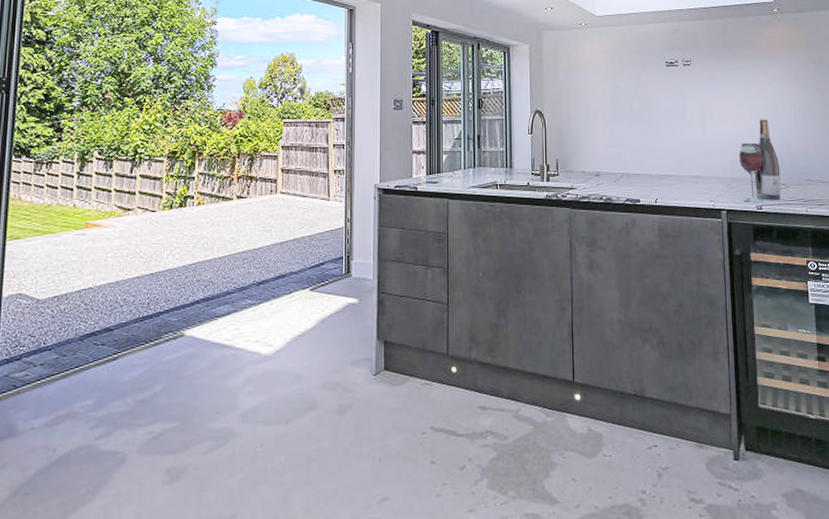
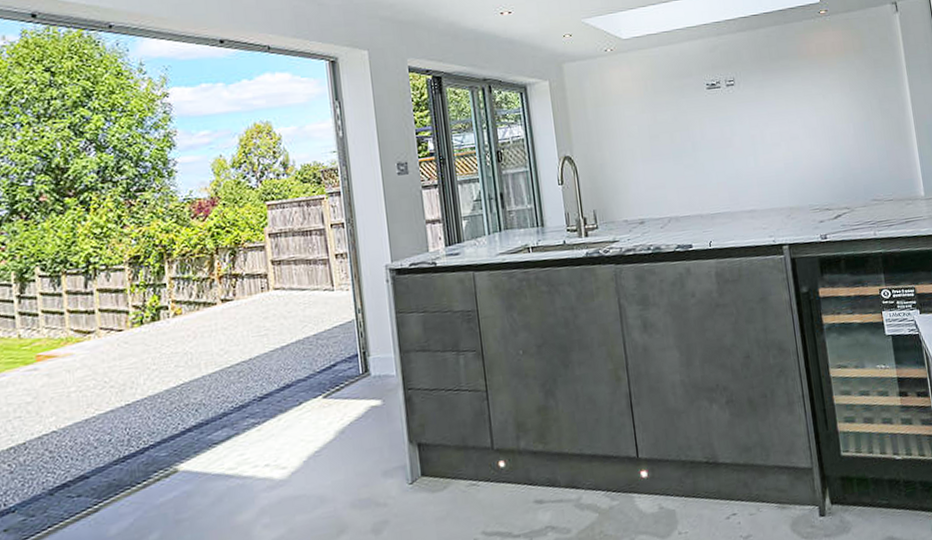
wineglass: present [738,143,764,203] -> none [796,165,828,233]
wine bottle: present [754,119,782,200] -> none [815,137,847,229]

